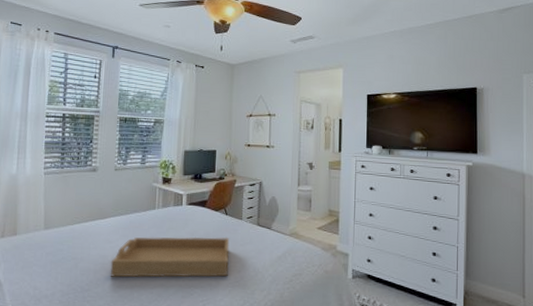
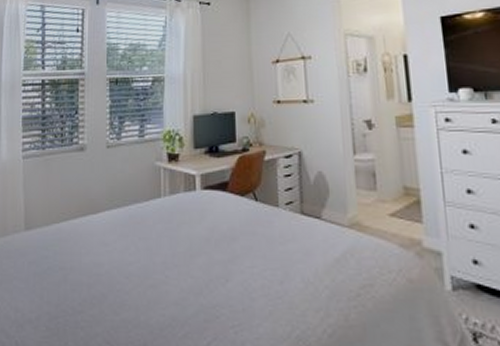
serving tray: present [110,236,230,278] -> none [108,232,266,294]

